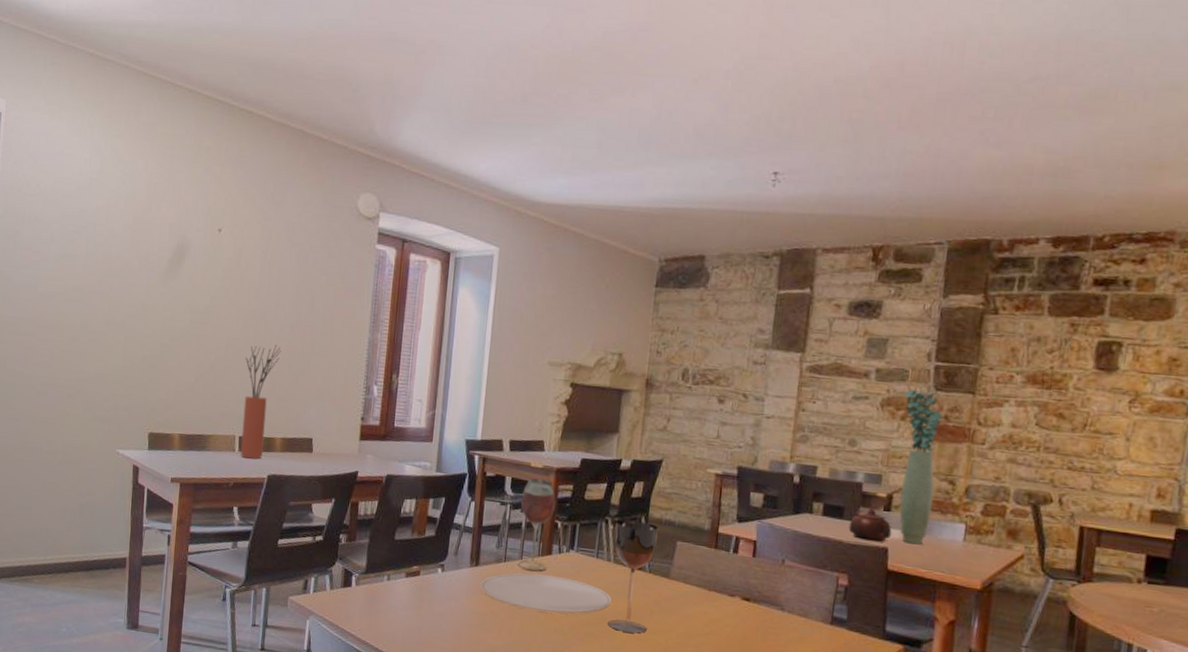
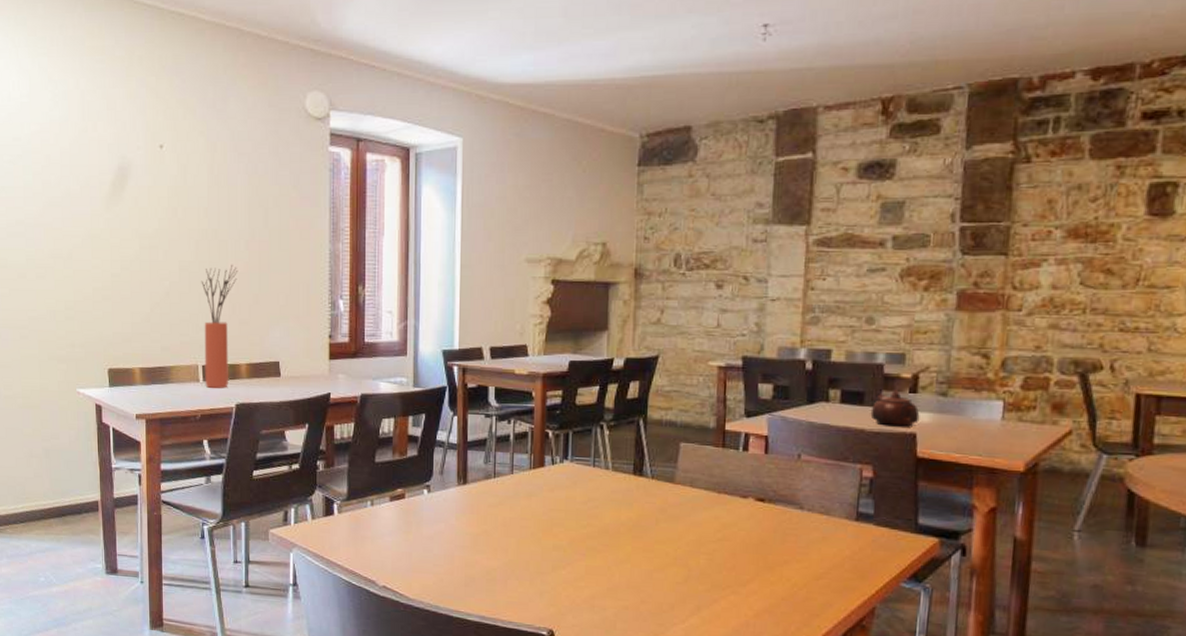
plate: present [480,573,612,615] -> none [470,488,613,529]
wineglass: present [518,478,556,571] -> none [507,386,544,485]
wineglass: present [608,520,658,634] -> none [610,424,658,544]
vase: present [900,384,943,545] -> none [926,250,972,428]

